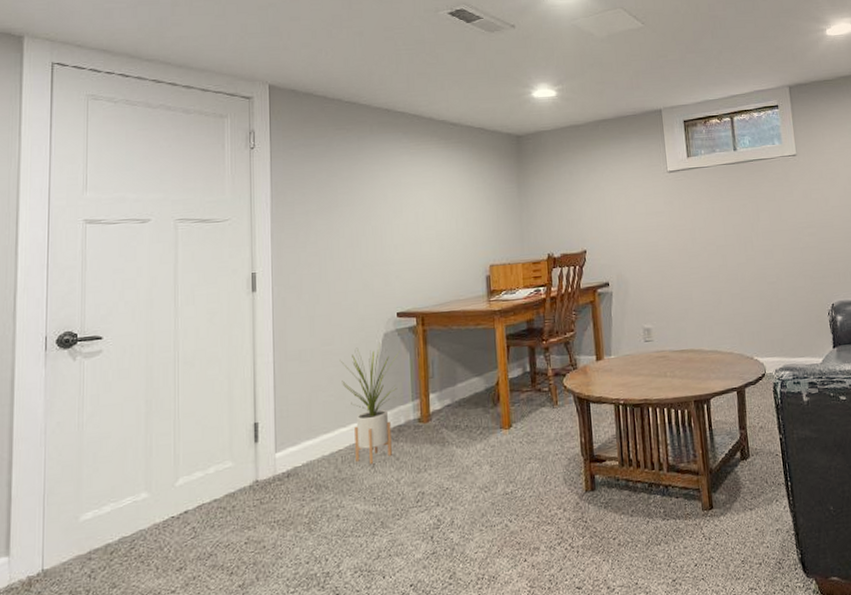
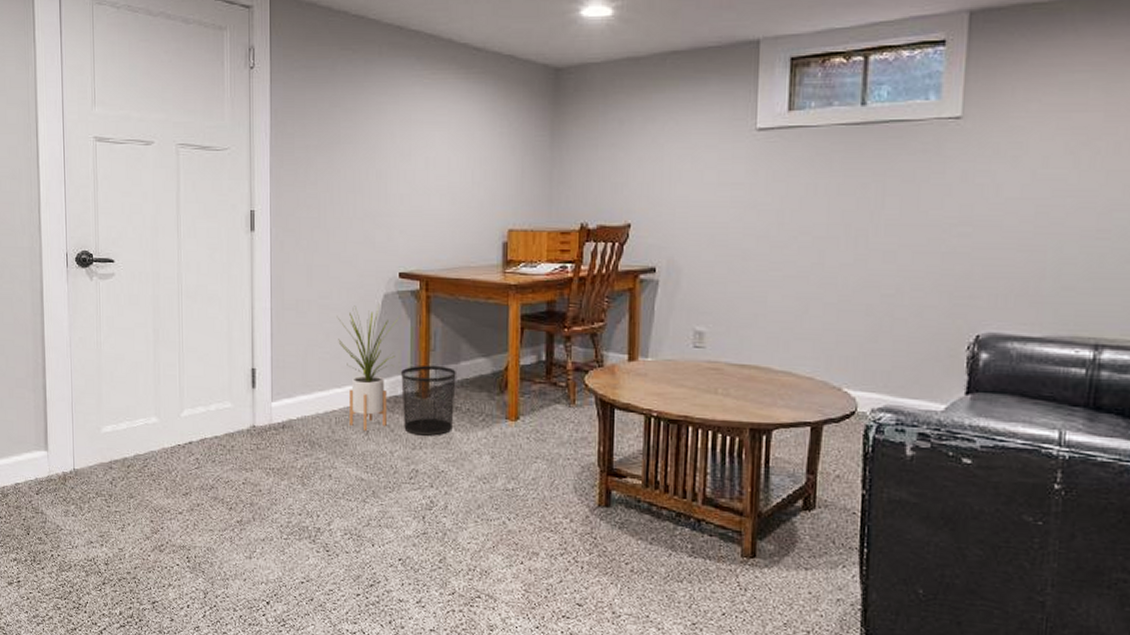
waste bin: none [402,390,454,459] -> present [400,365,456,436]

